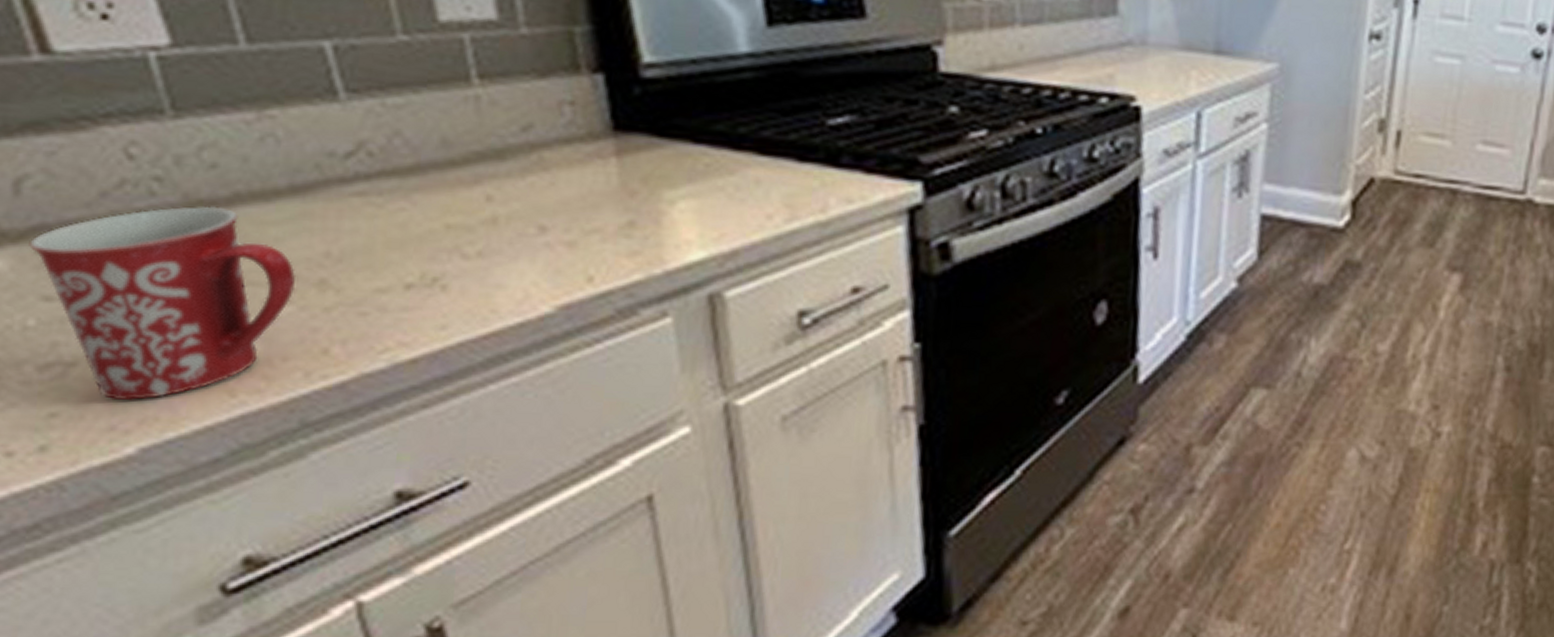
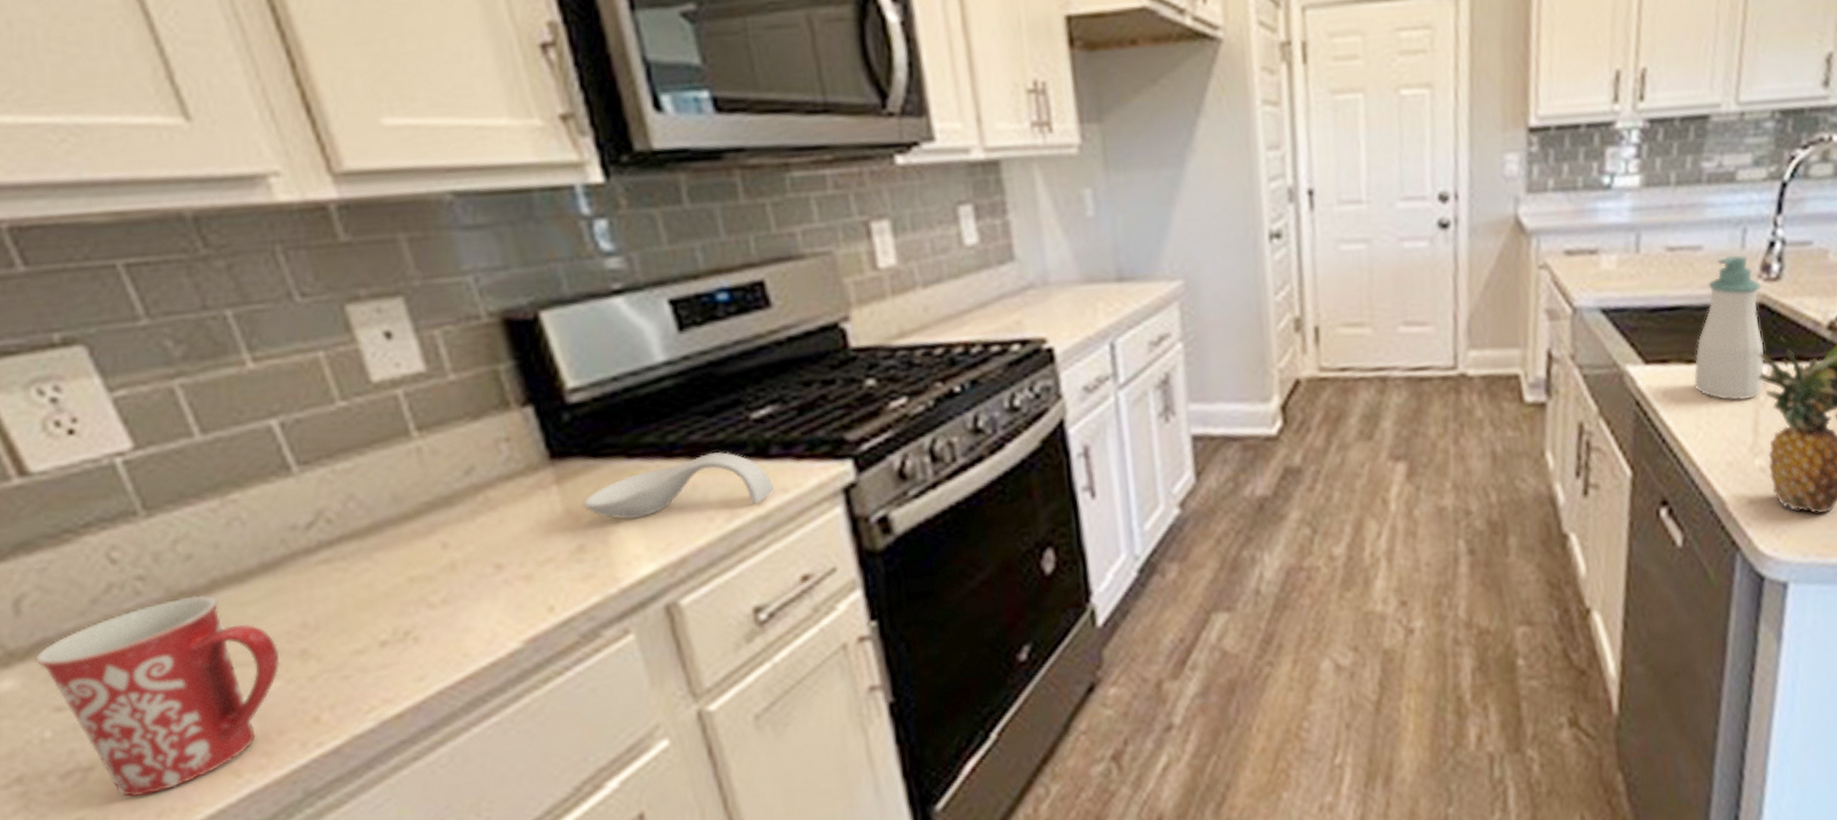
spoon rest: none [641,152,839,209] -> present [583,452,773,520]

